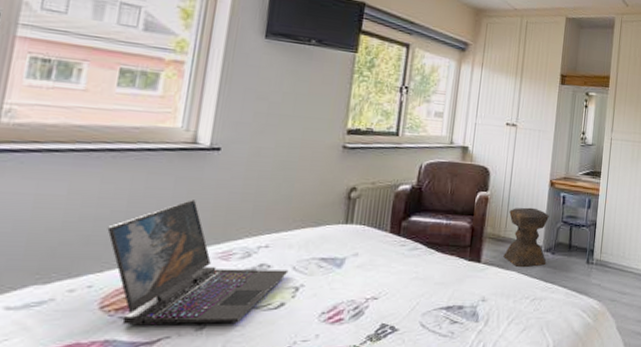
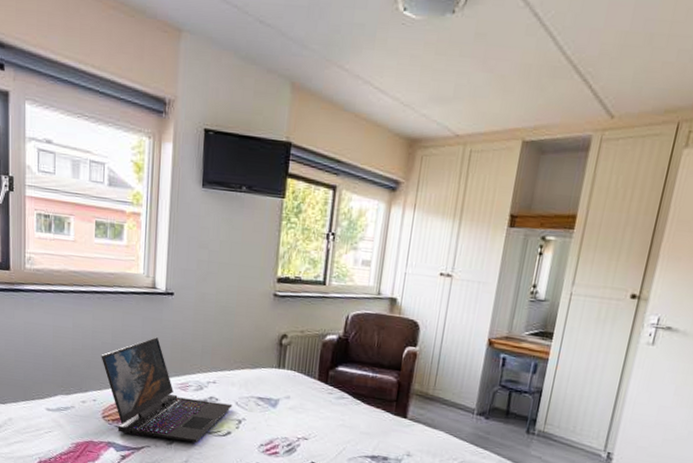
stool: present [503,207,550,267] -> none [431,366,486,429]

